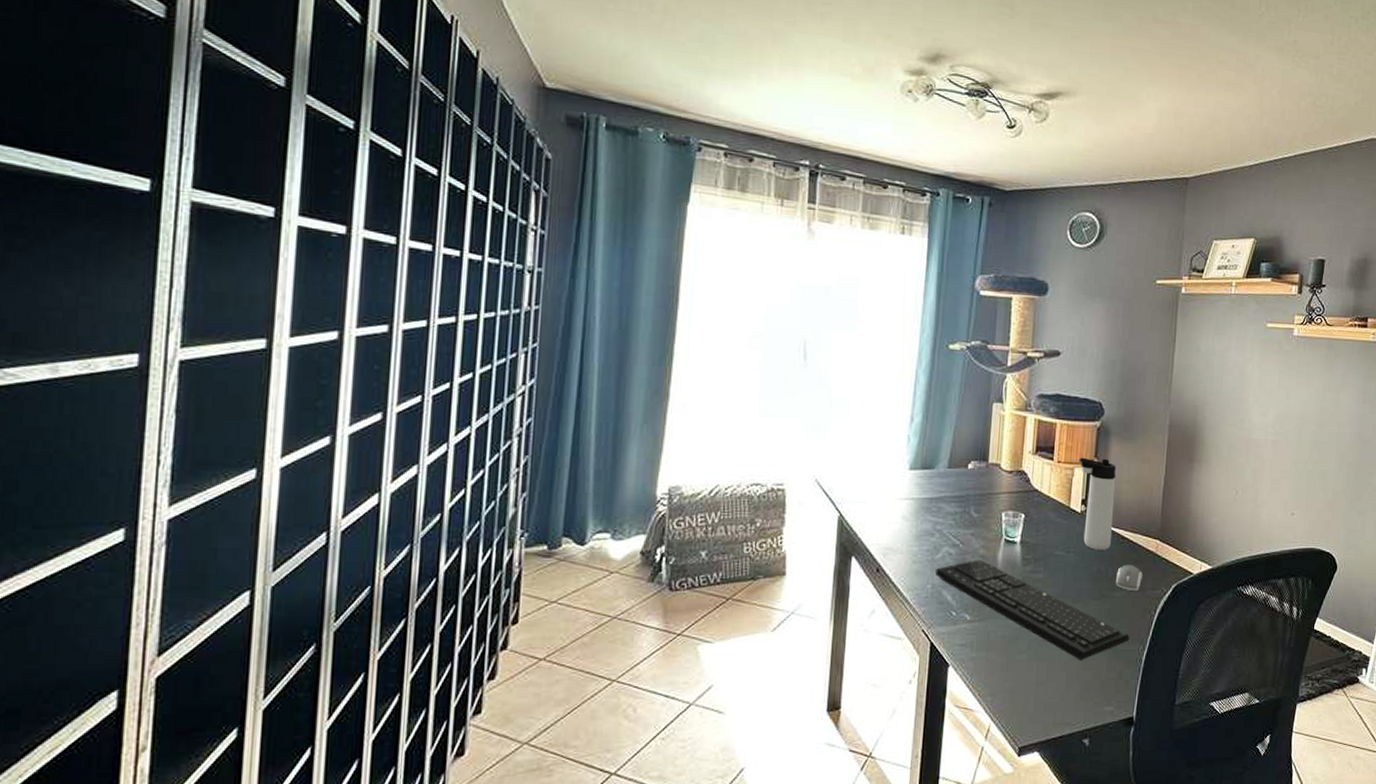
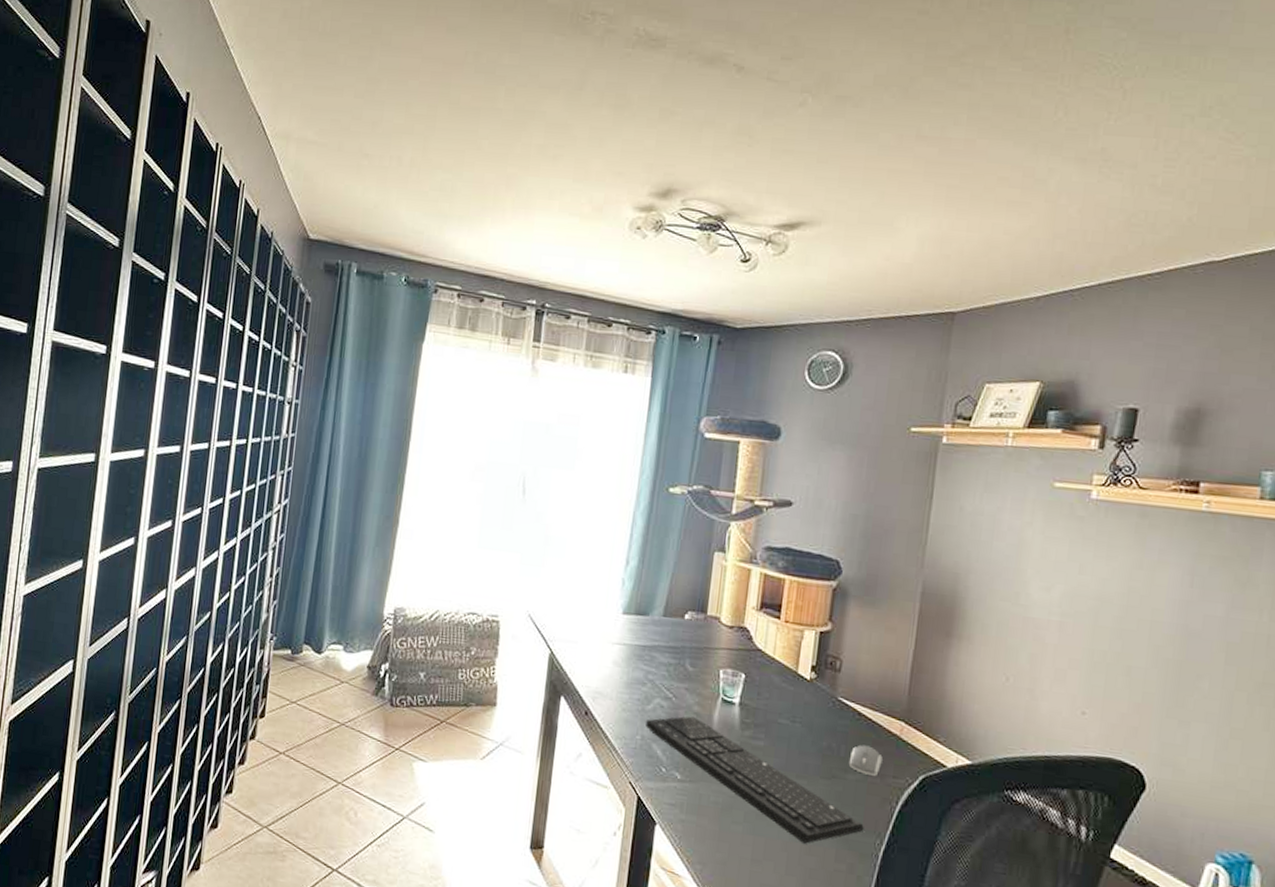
thermos bottle: present [1079,457,1116,550] -> none [810,619,854,725]

